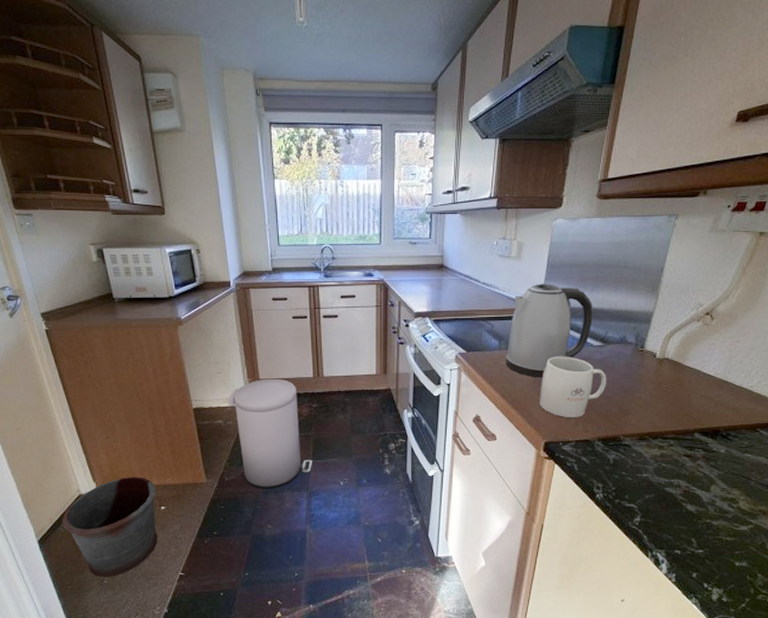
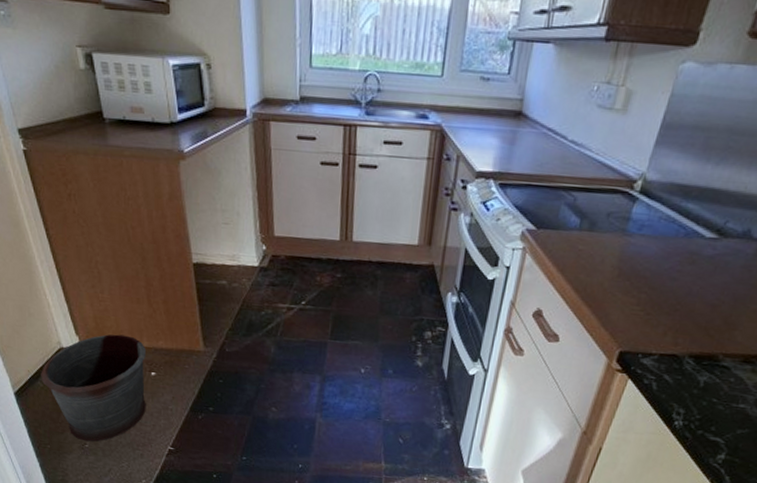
pedal bin: present [228,378,313,489] -> none [234,236,331,368]
kettle: present [506,283,594,377] -> none [585,148,715,271]
mug: present [540,356,607,418] -> none [621,245,716,326]

